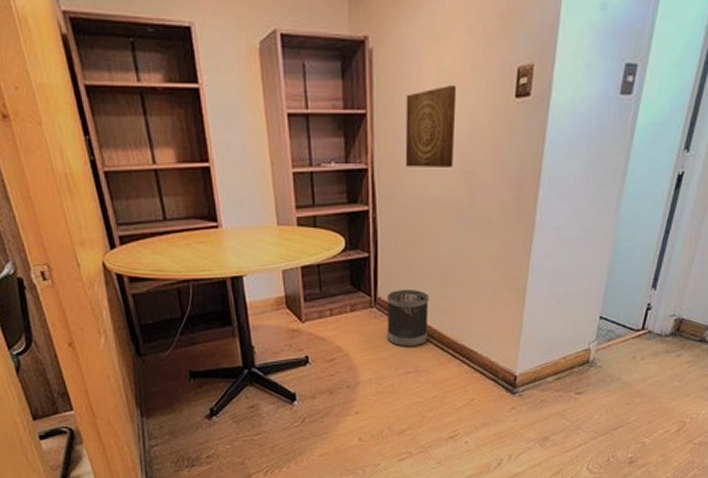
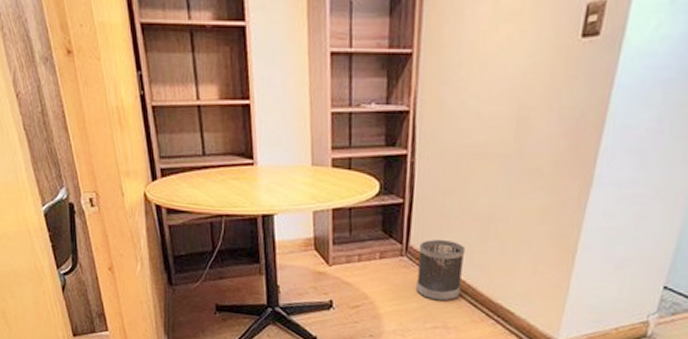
wall art: present [405,84,457,167] -> none [450,22,515,112]

